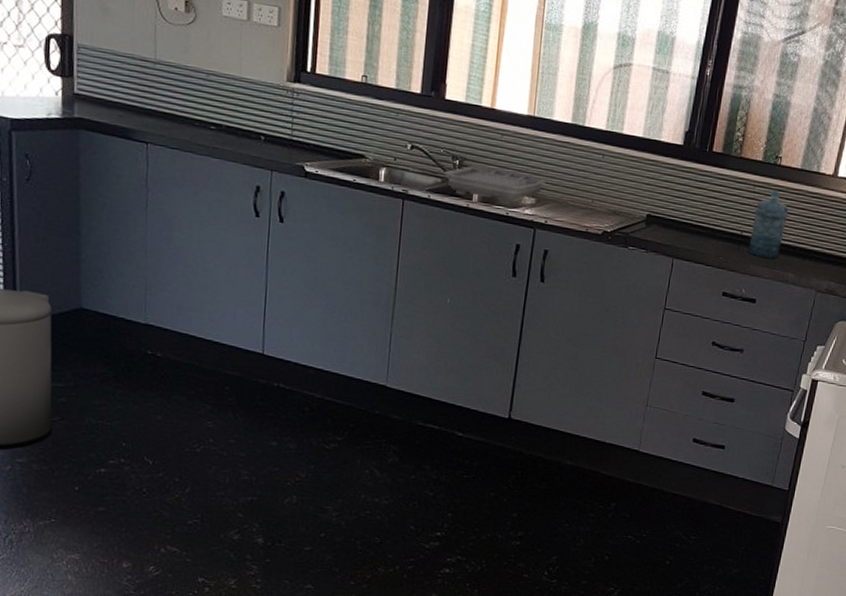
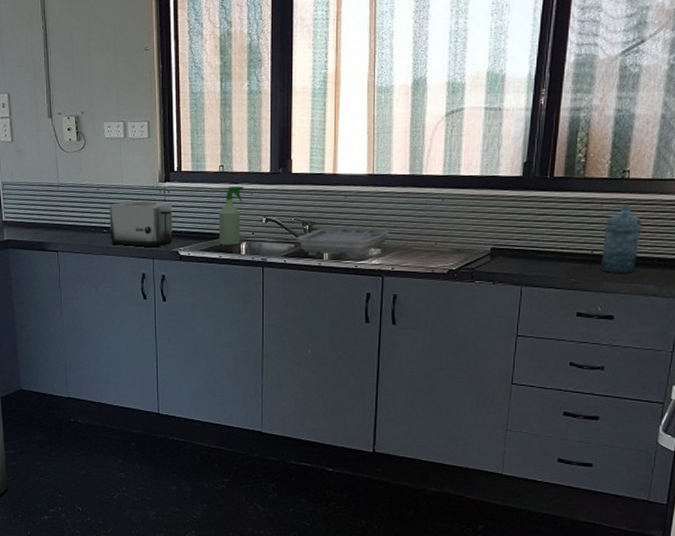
toaster: none [219,96,301,158] -> present [109,201,173,248]
spray bottle: none [355,101,389,170] -> present [218,186,244,245]

